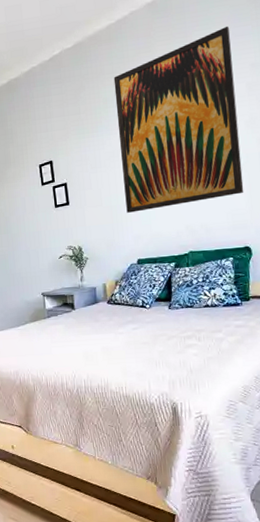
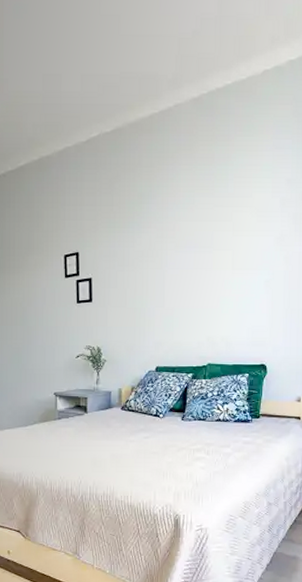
wall art: present [113,26,244,213] -> none [150,136,271,317]

